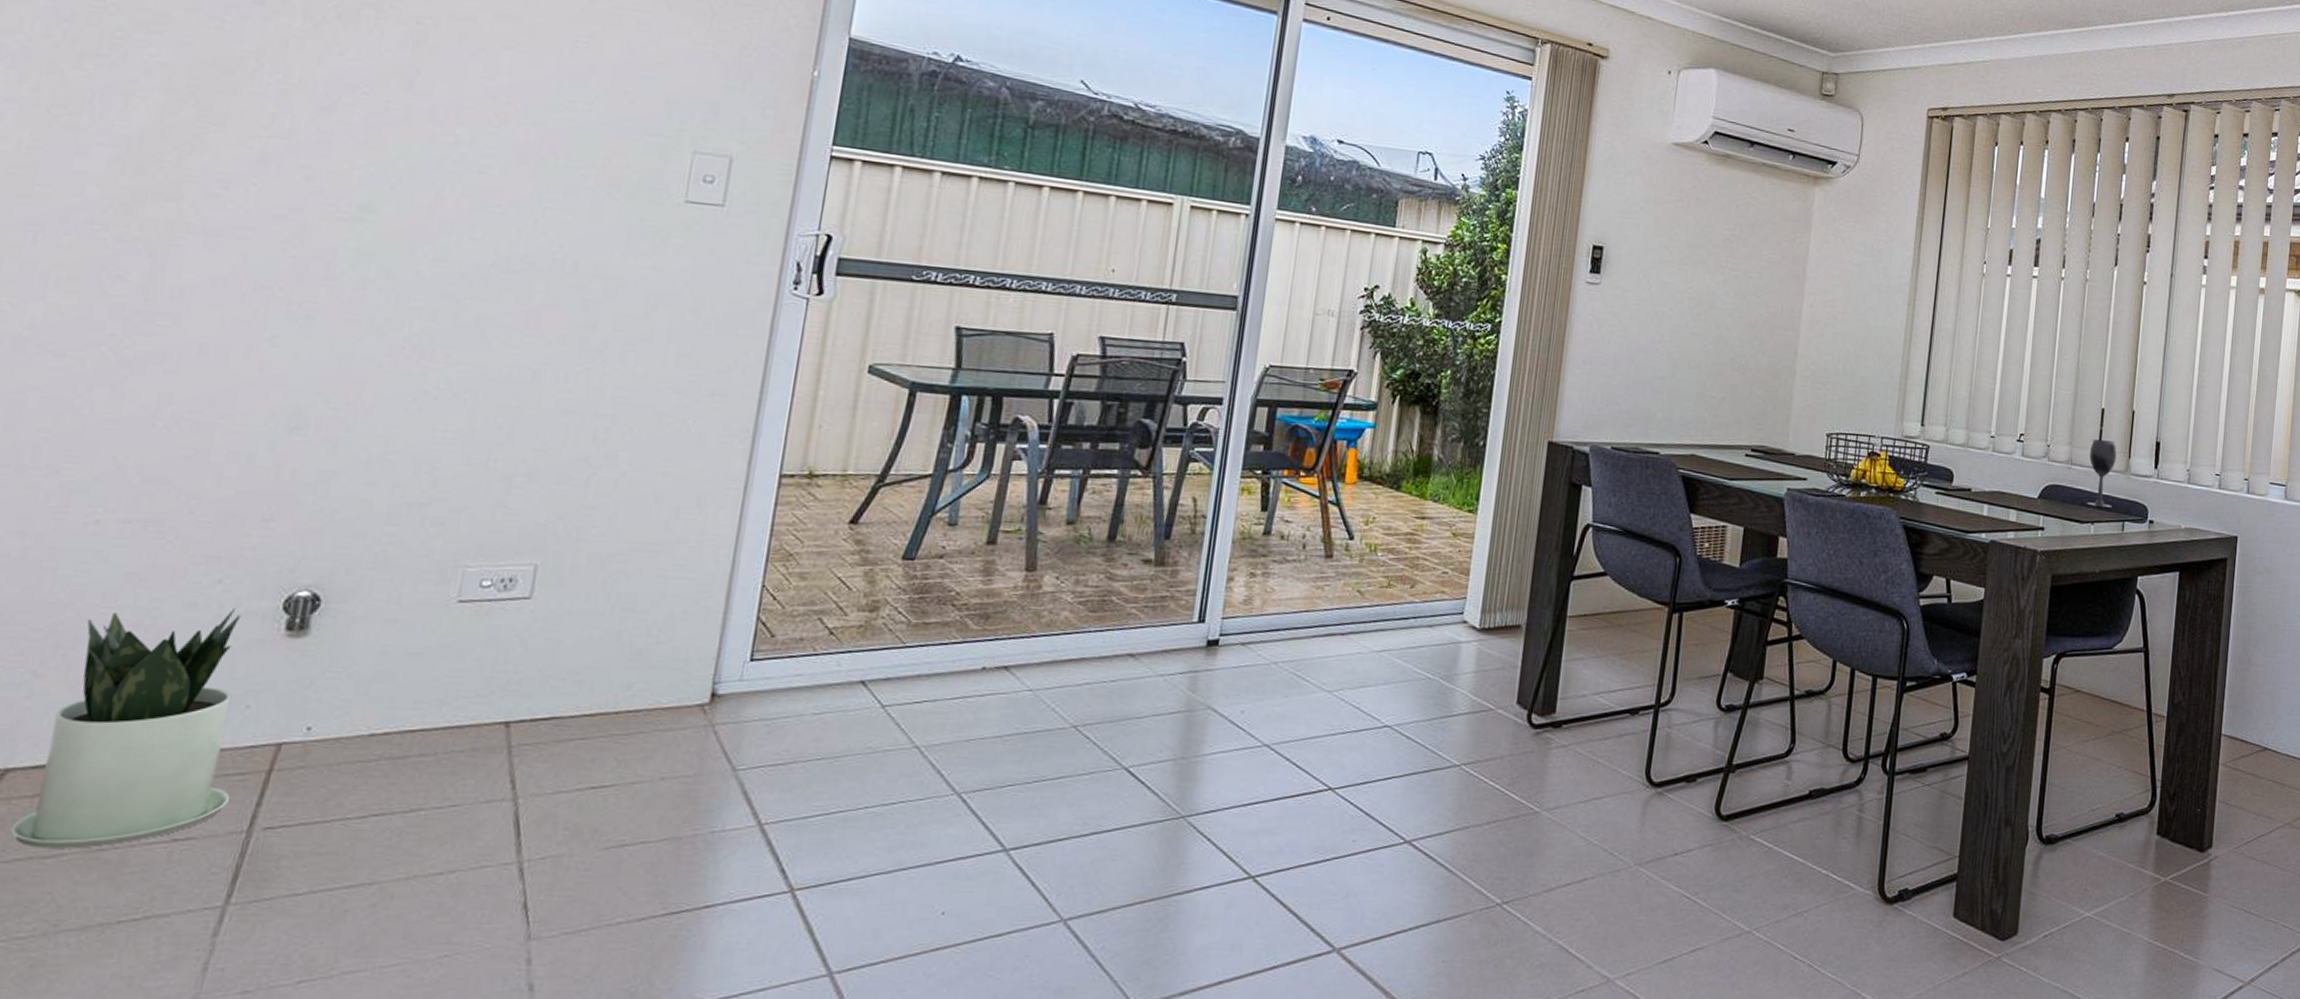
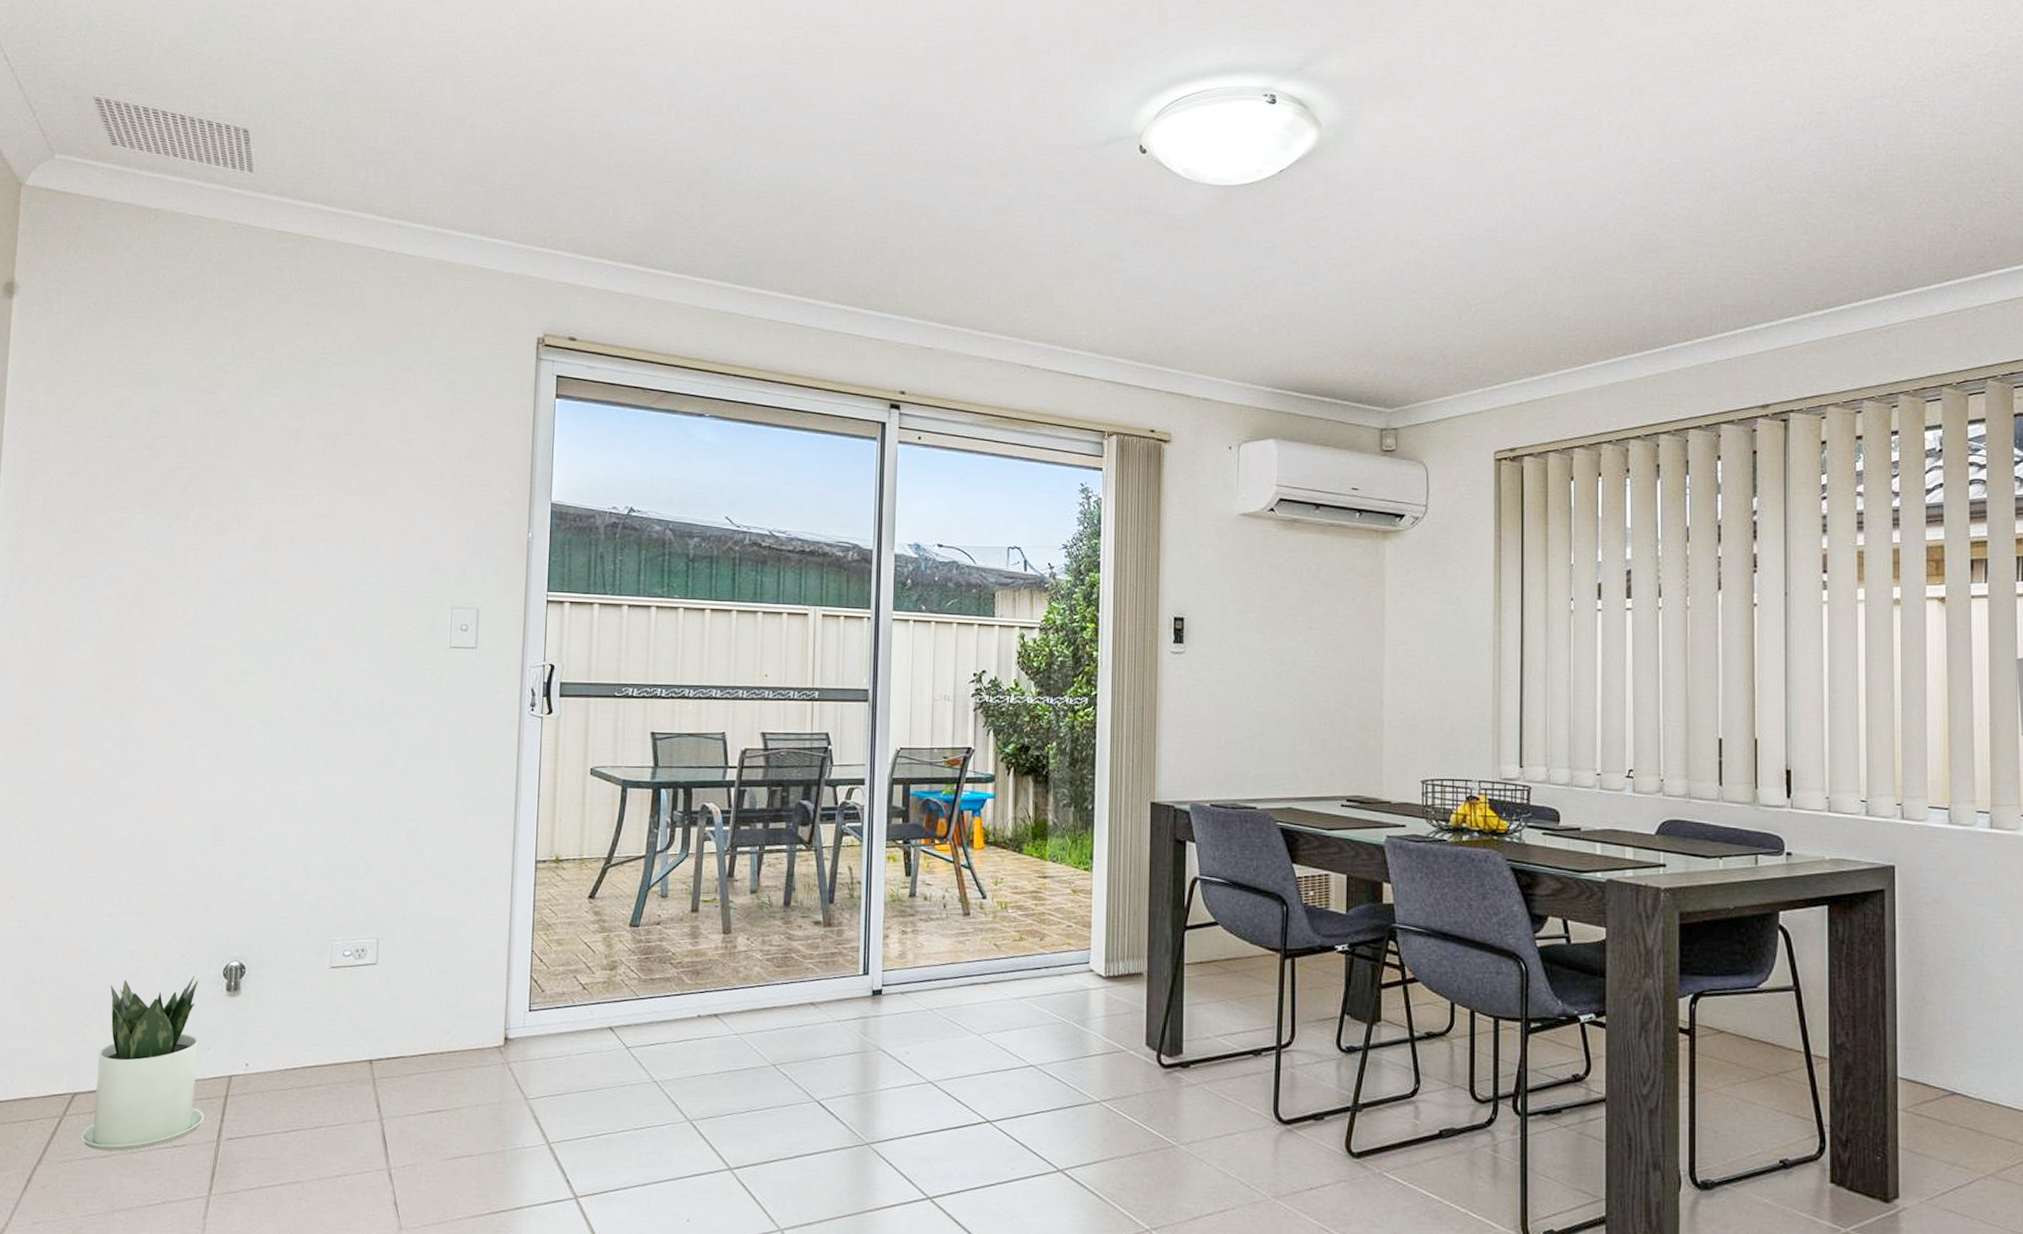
wine glass: present [2087,439,2118,508] -> none [1709,771,1742,841]

